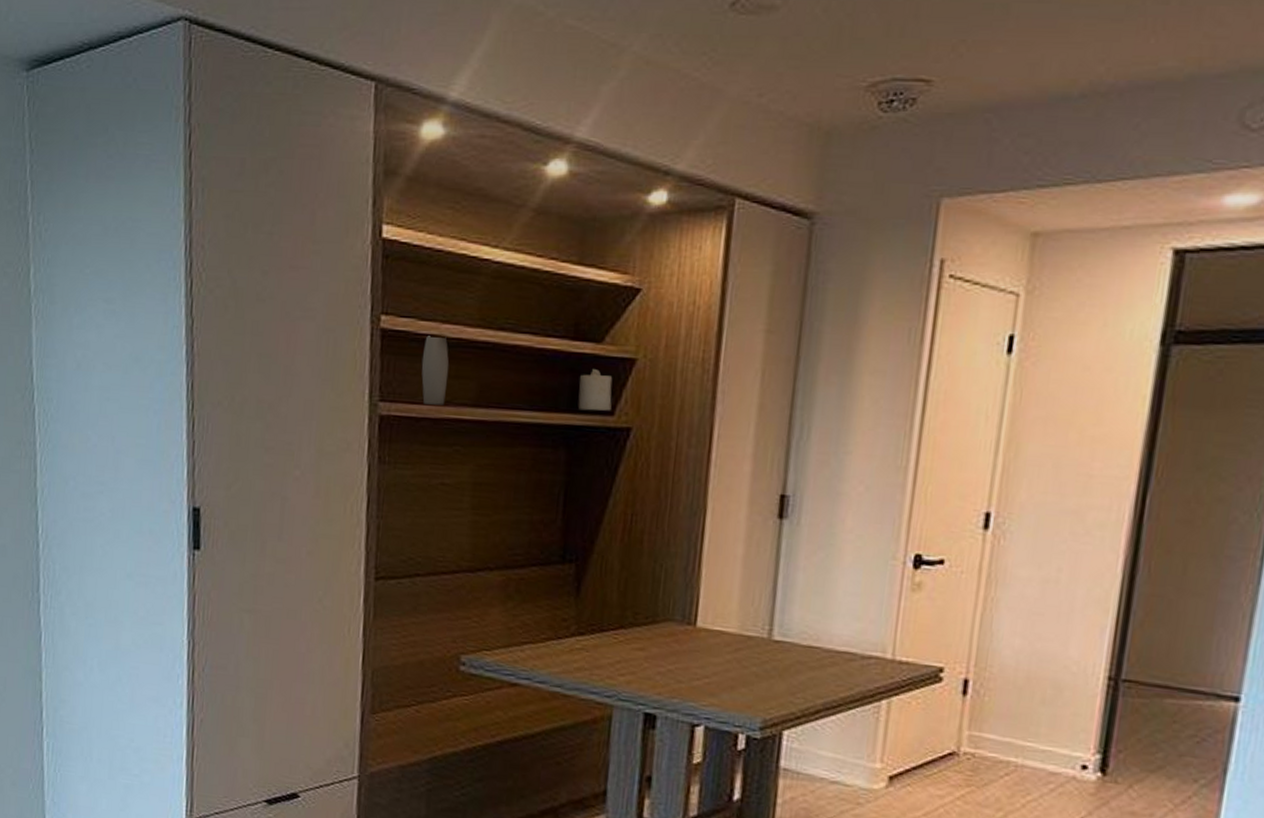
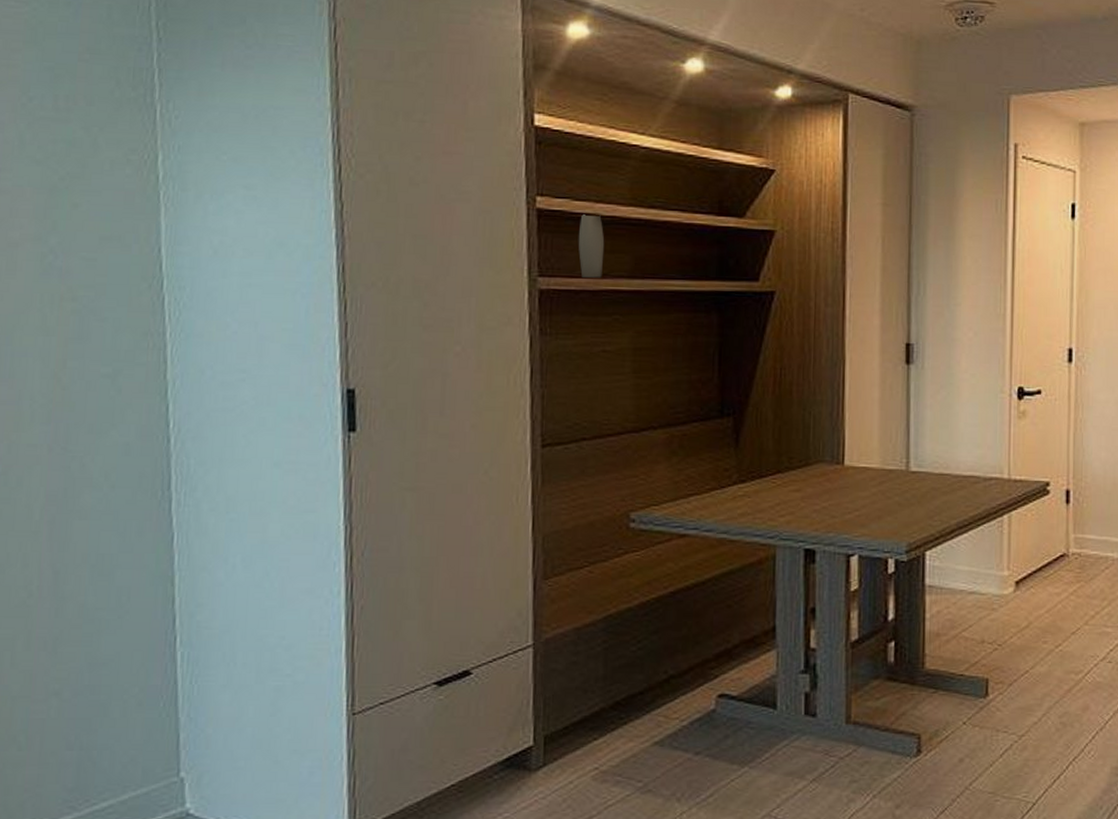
candle: present [577,369,613,411] -> none [725,241,756,278]

